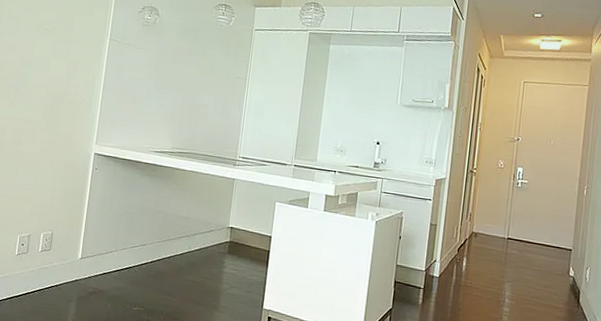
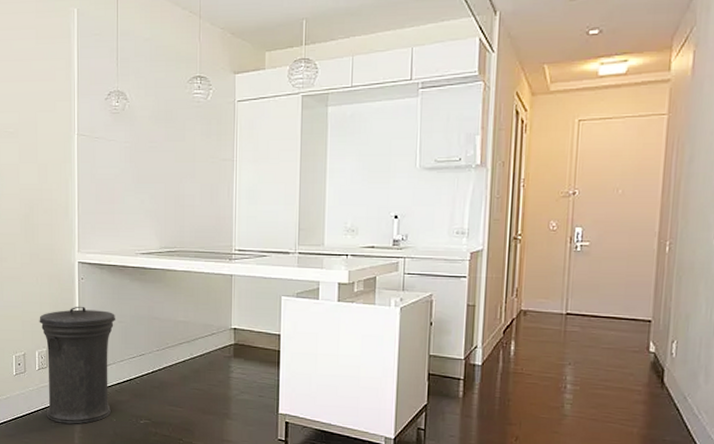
trash can: none [42,194,124,307] -> present [39,306,116,424]

